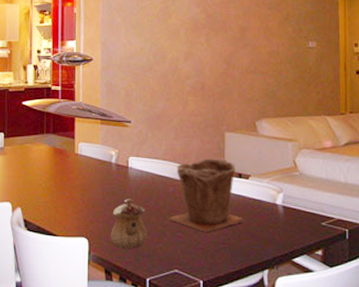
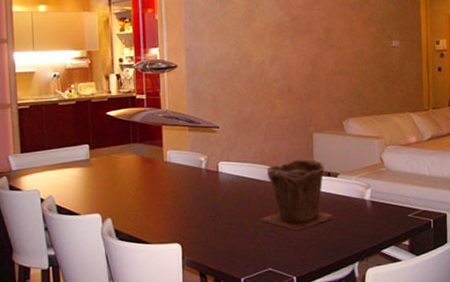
teapot: present [111,198,147,249] -> none [204,202,240,252]

